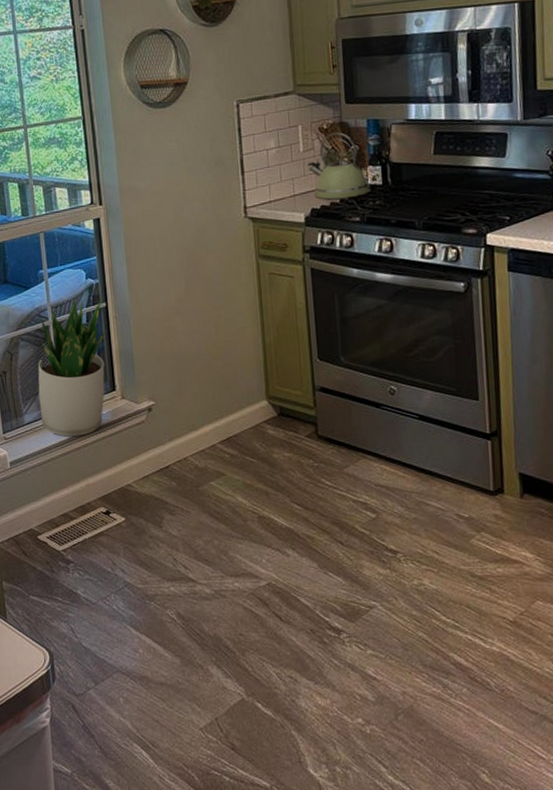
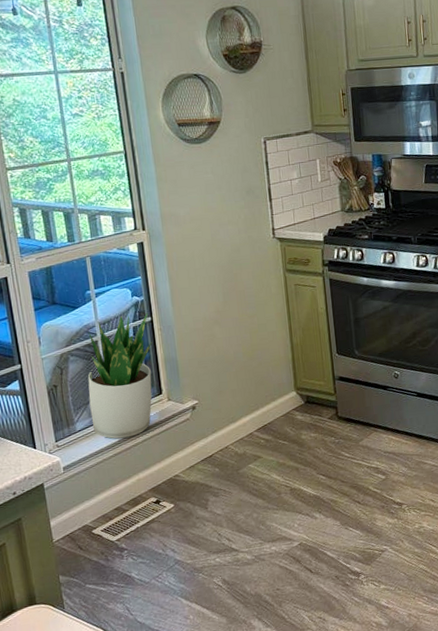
kettle: present [307,132,371,200] -> none [324,165,376,222]

